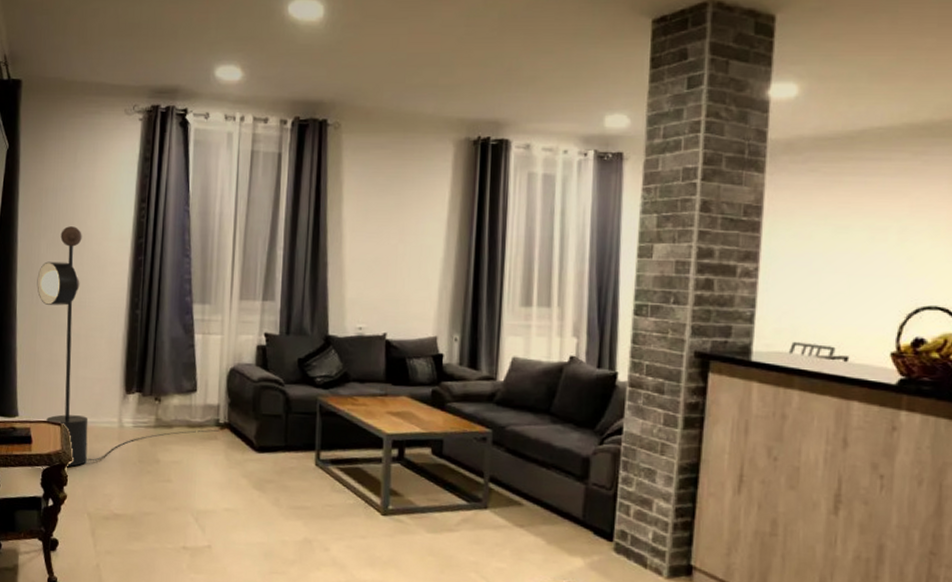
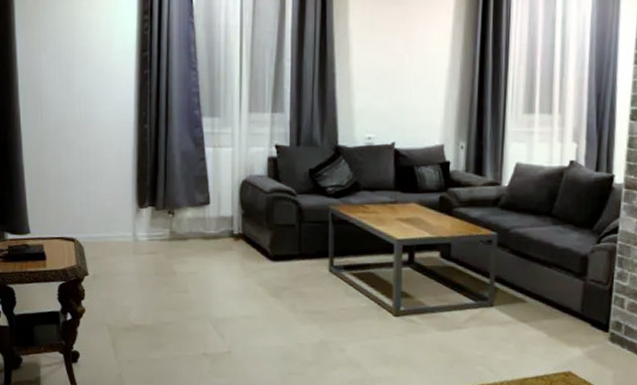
floor lamp: present [37,226,219,467] -> none [40,40,234,281]

